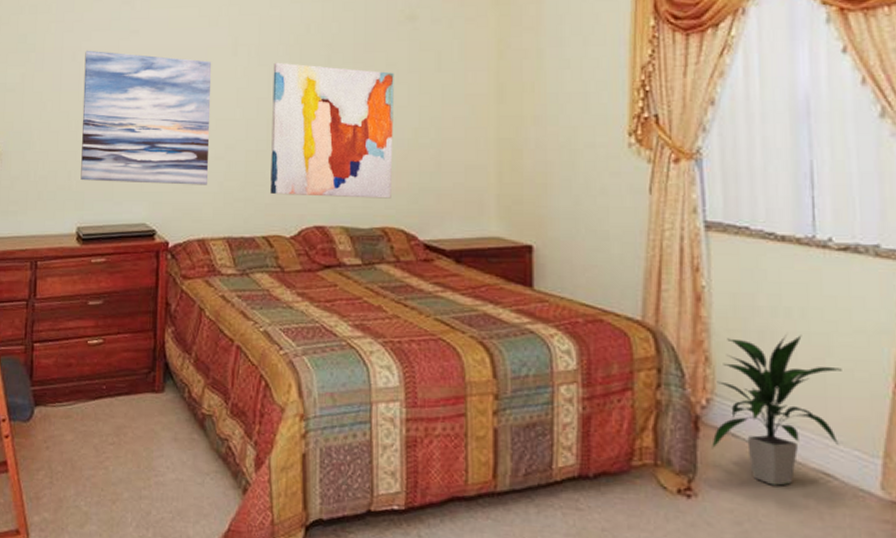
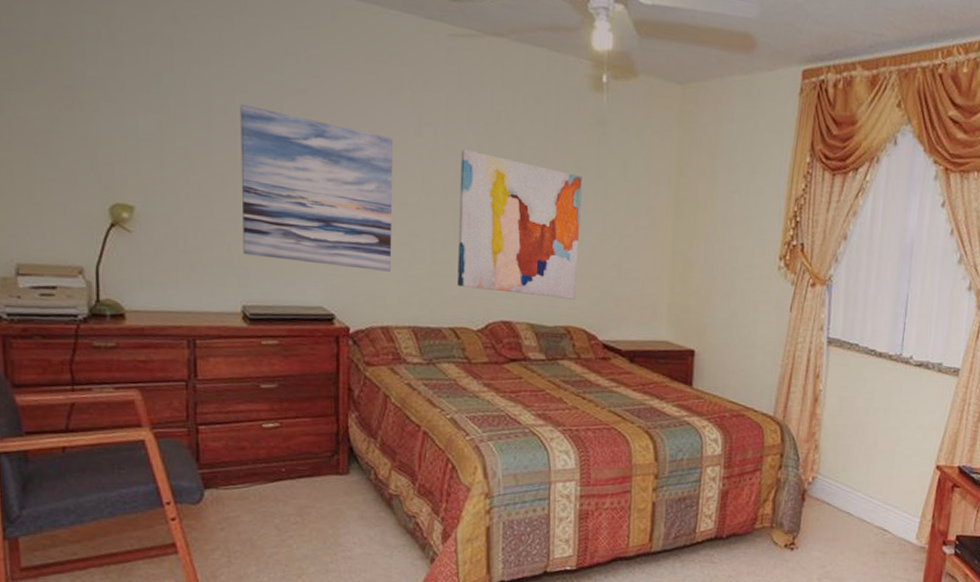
indoor plant: present [712,334,842,486] -> none [812,429,905,539]

